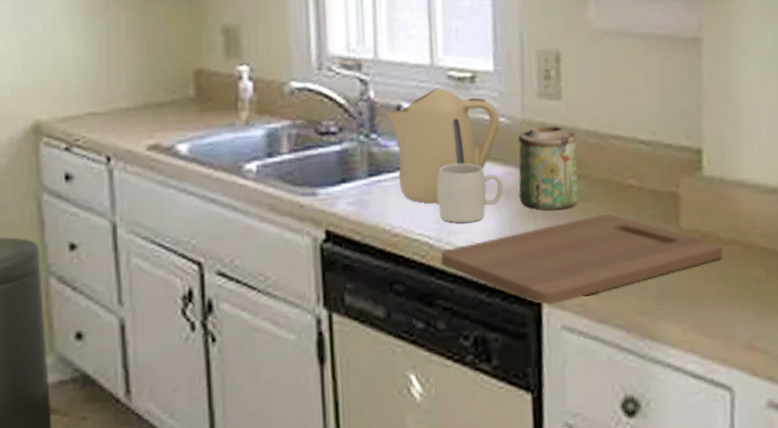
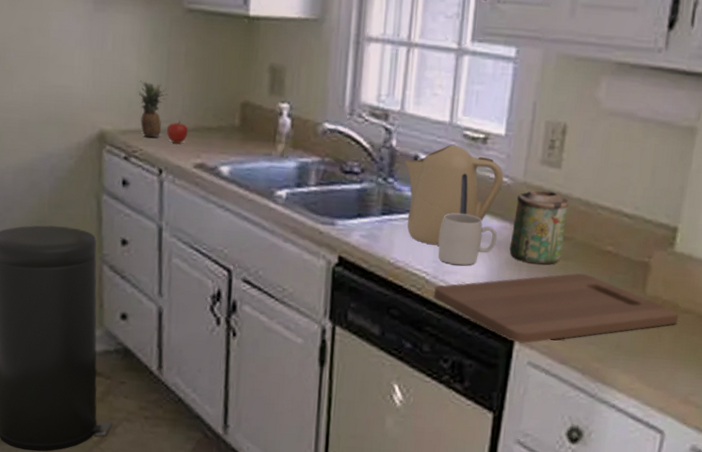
fruit: none [75,60,110,123] -> present [138,81,168,138]
fruit: none [112,99,137,125] -> present [167,121,189,144]

